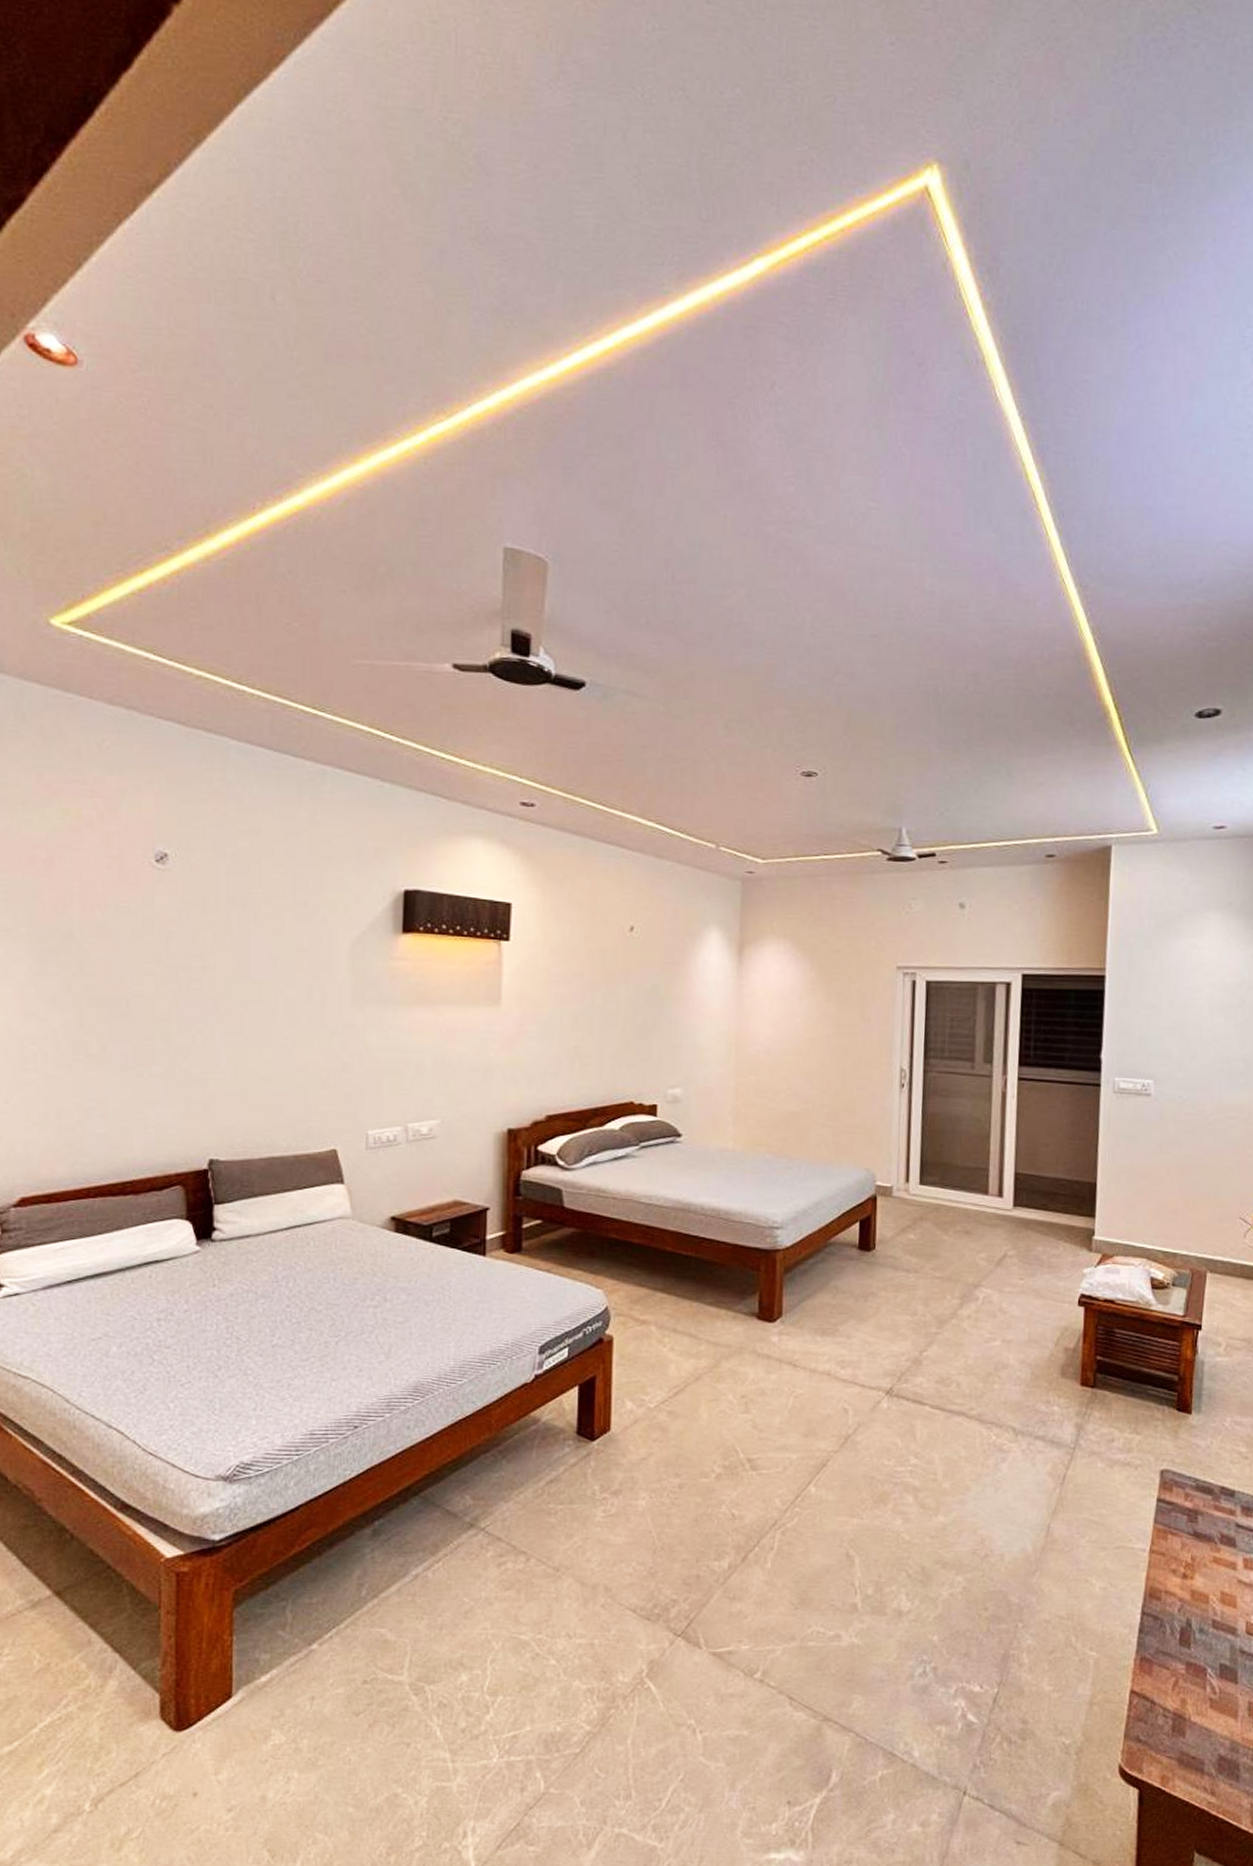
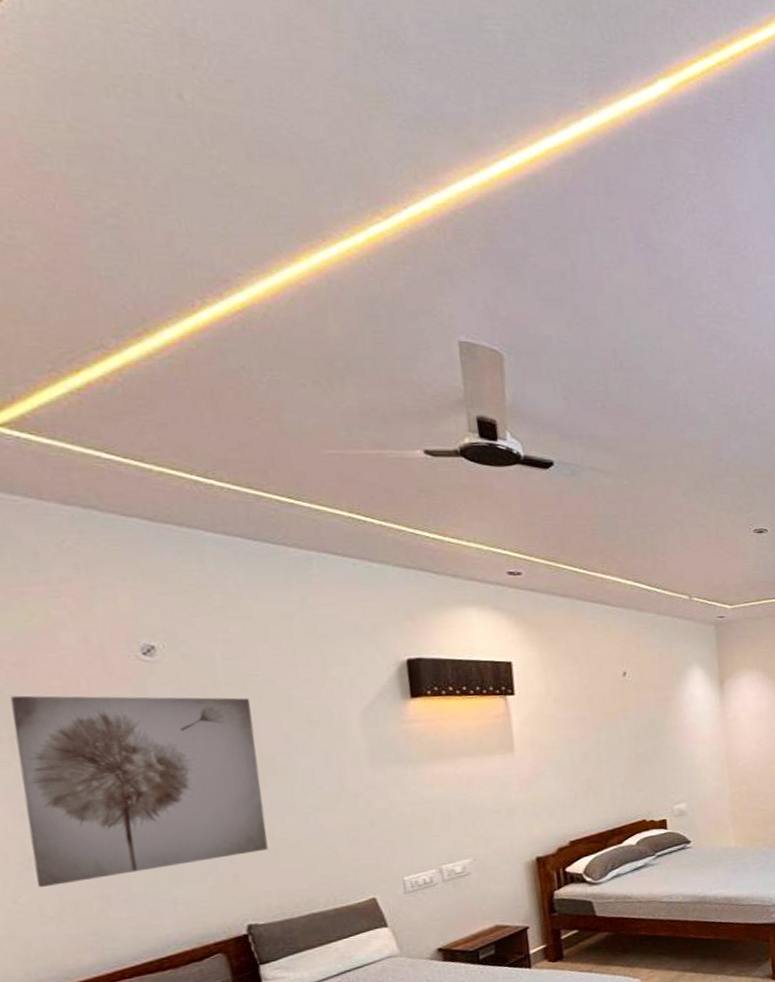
wall art: none [28,892,246,1090] -> present [10,695,268,887]

